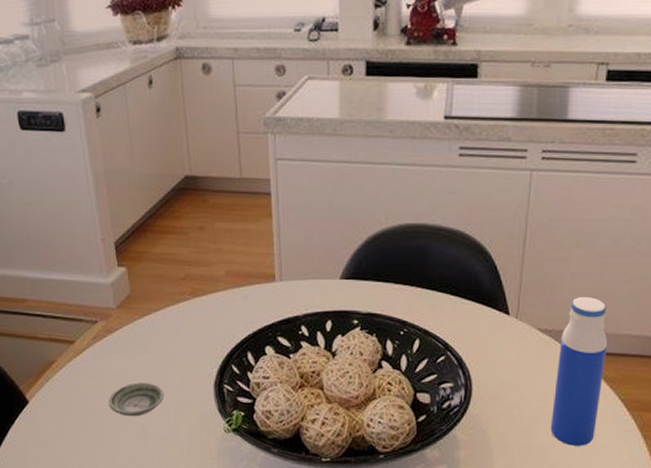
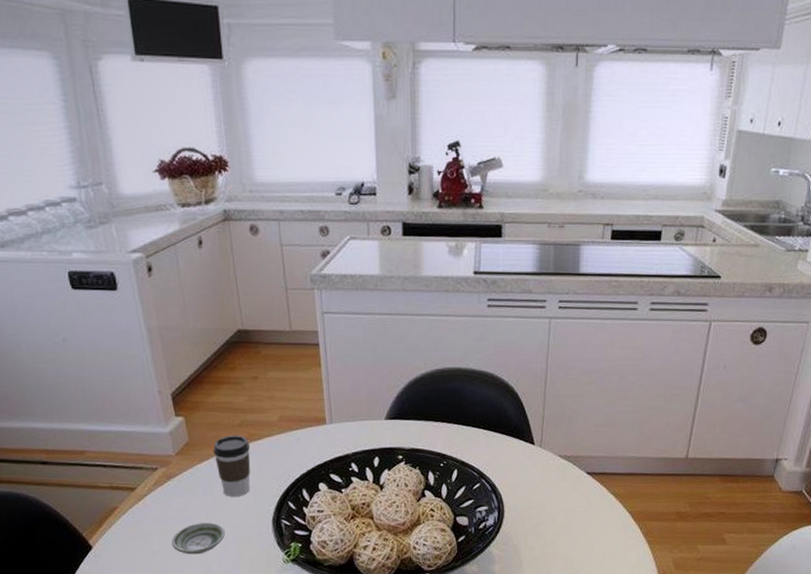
coffee cup: none [155,289,194,356] -> present [213,435,251,497]
water bottle: present [550,296,608,446] -> none [571,425,617,554]

